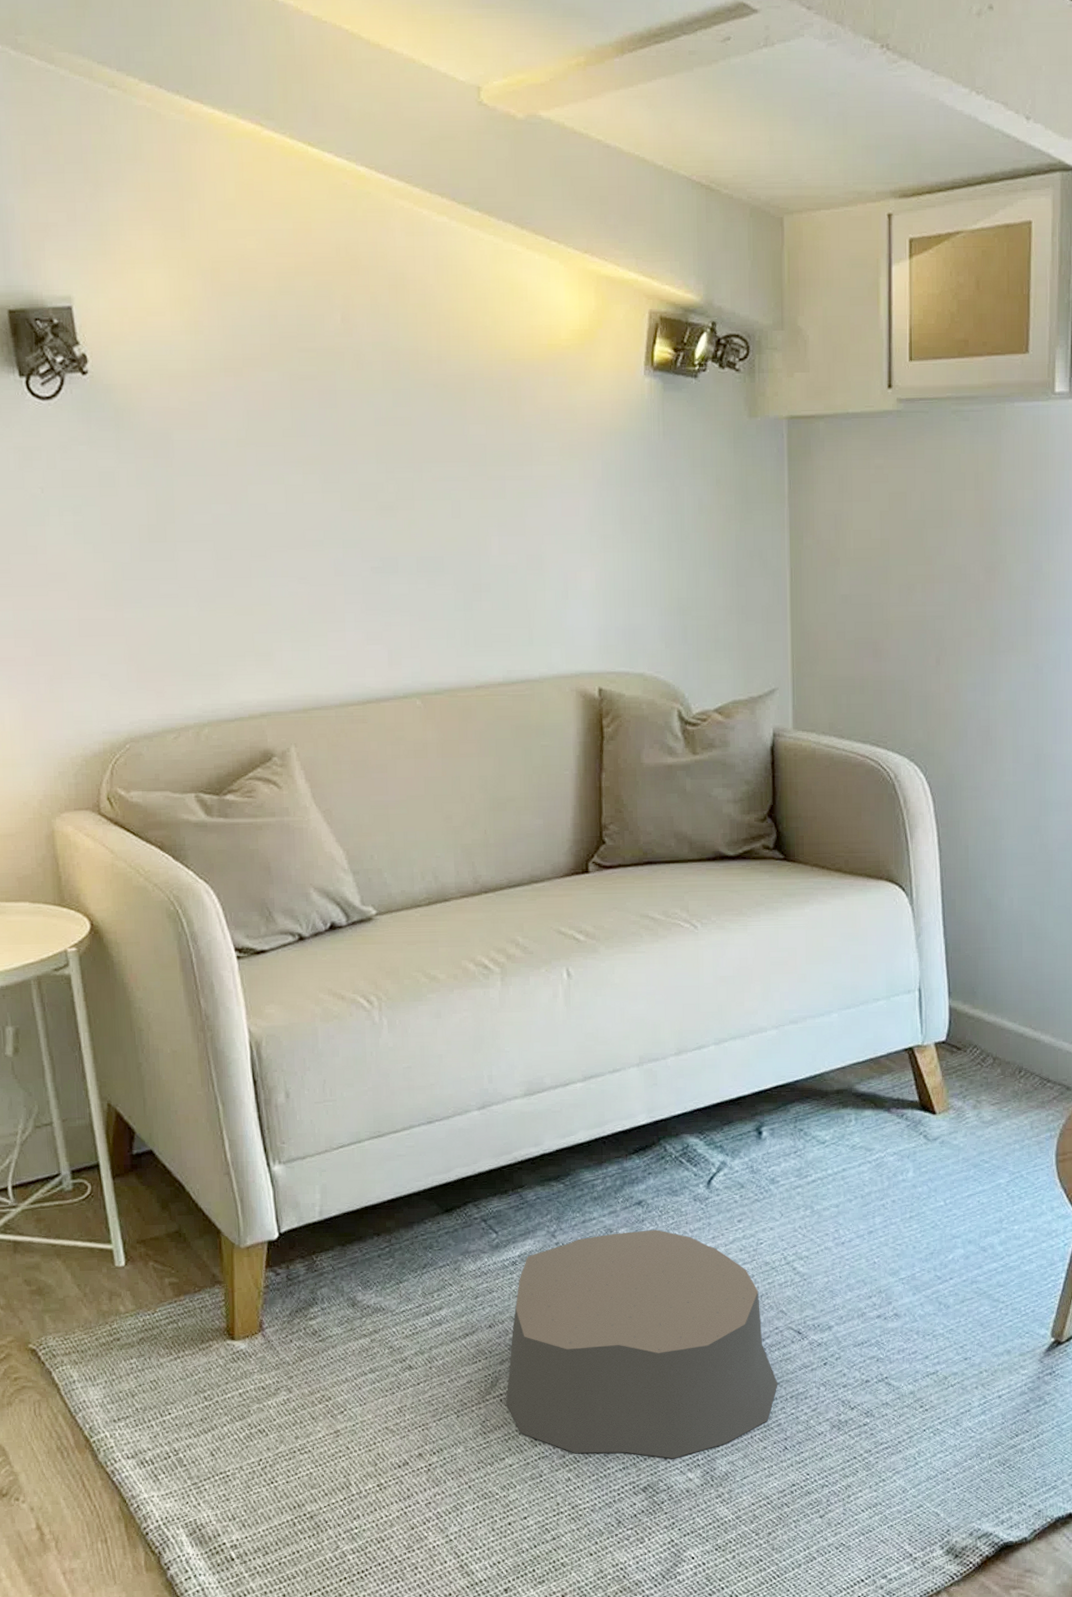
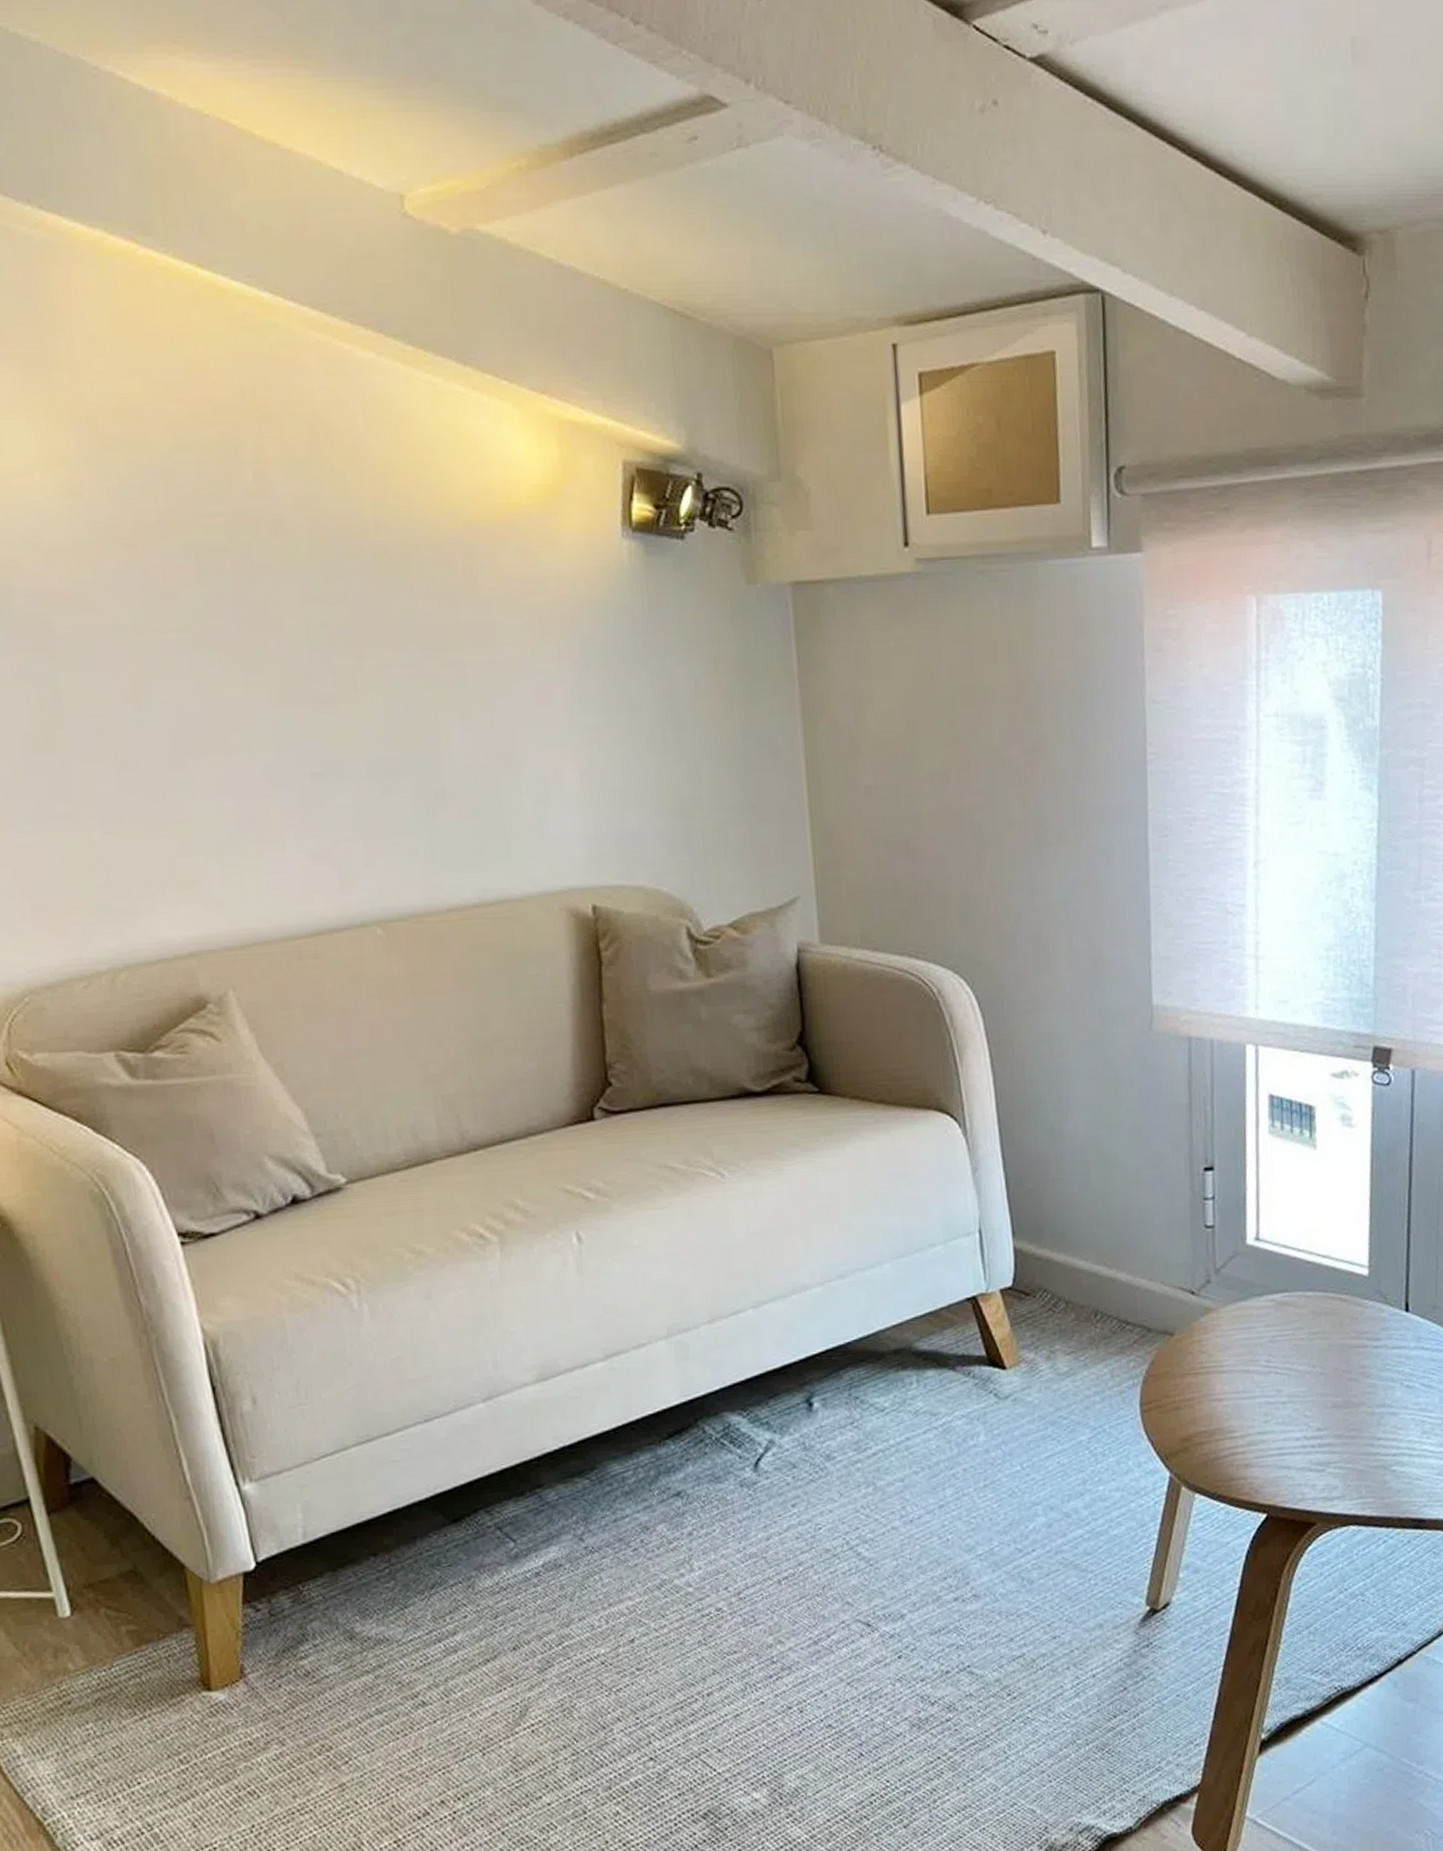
pouf: present [506,1229,778,1458] -> none [538,1522,848,1783]

